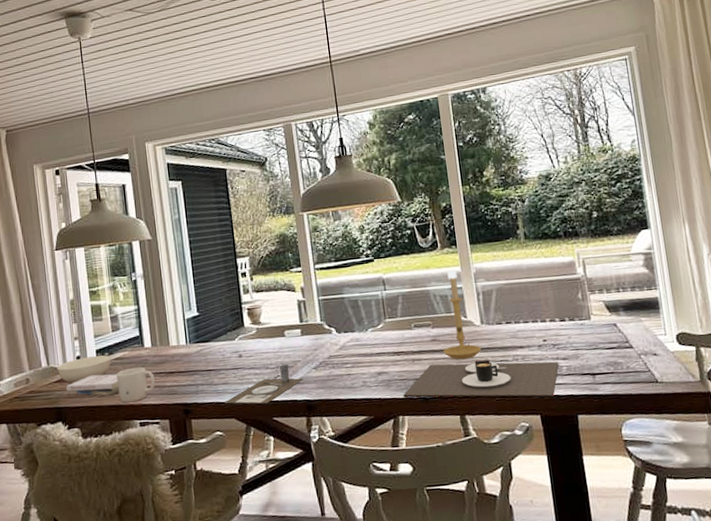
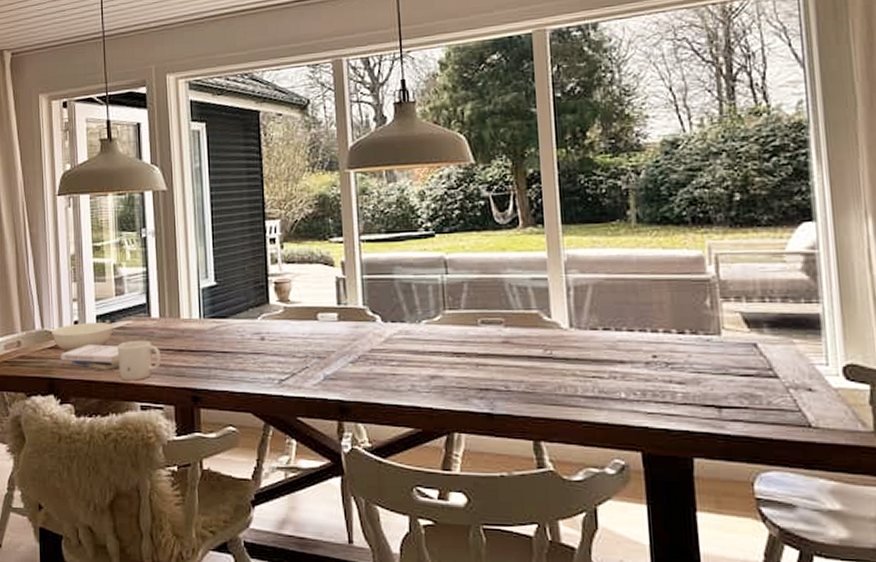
place setting: present [225,364,303,404] -> none [241,354,337,400]
place setting: present [403,359,559,398] -> none [461,372,672,430]
candle holder: present [443,270,482,360] -> none [517,255,569,370]

